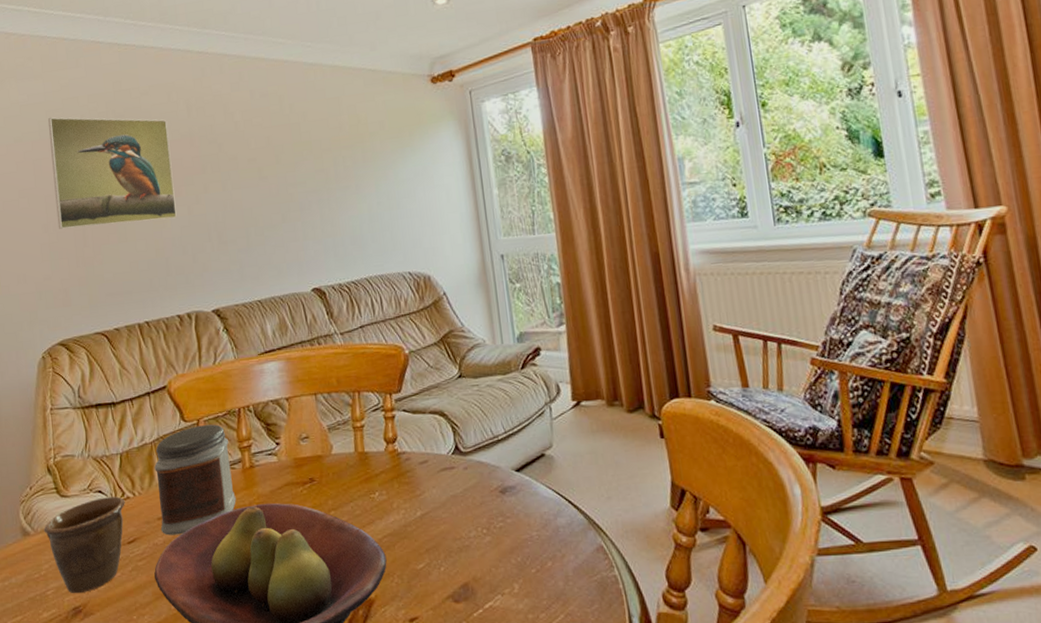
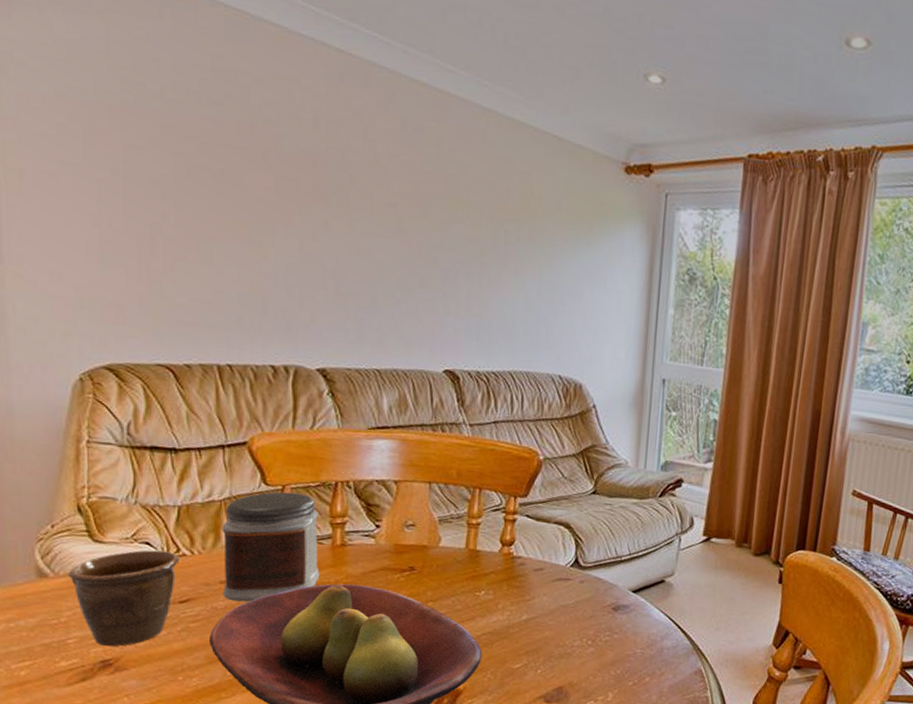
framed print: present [48,117,177,229] -> none [110,75,285,251]

